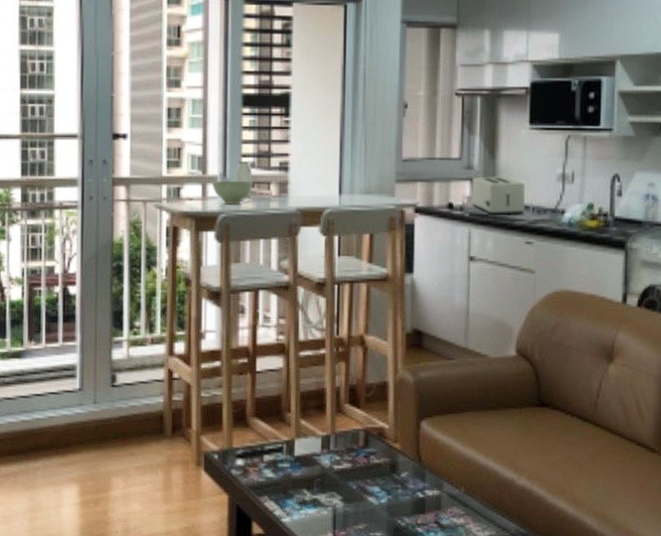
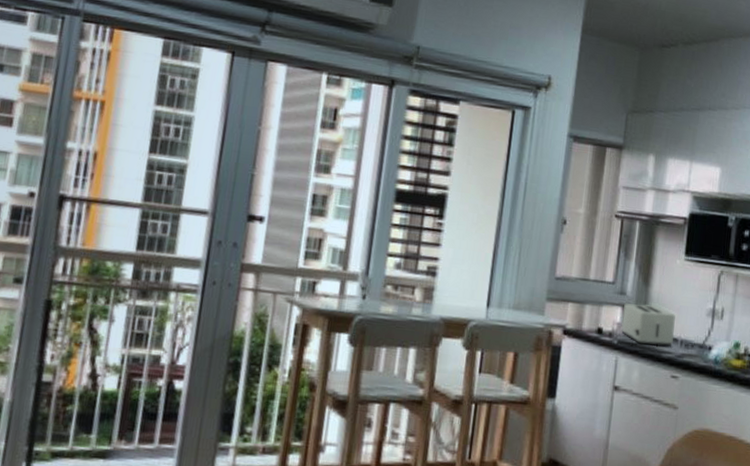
bowl: present [211,180,254,205] -> none [351,278,397,307]
vase: present [234,161,254,202] -> none [376,260,398,305]

